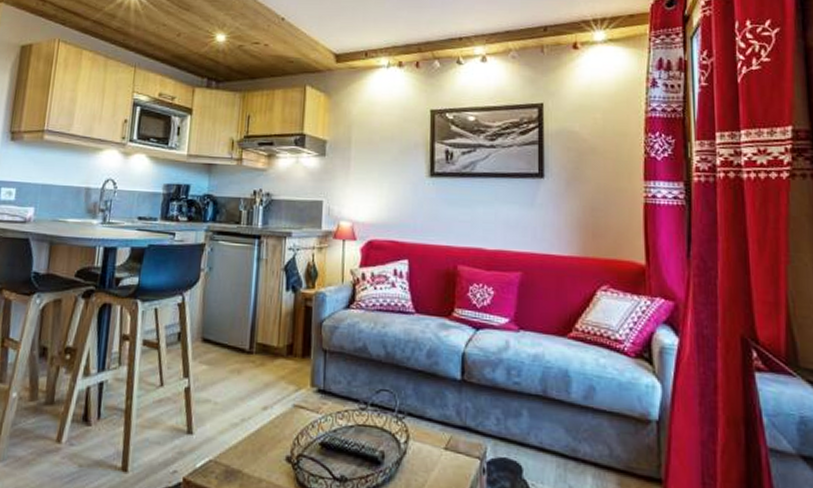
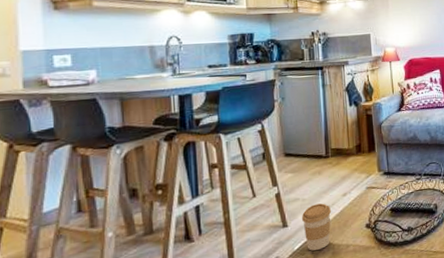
coffee cup: none [209,412,246,476] -> present [301,203,331,251]

